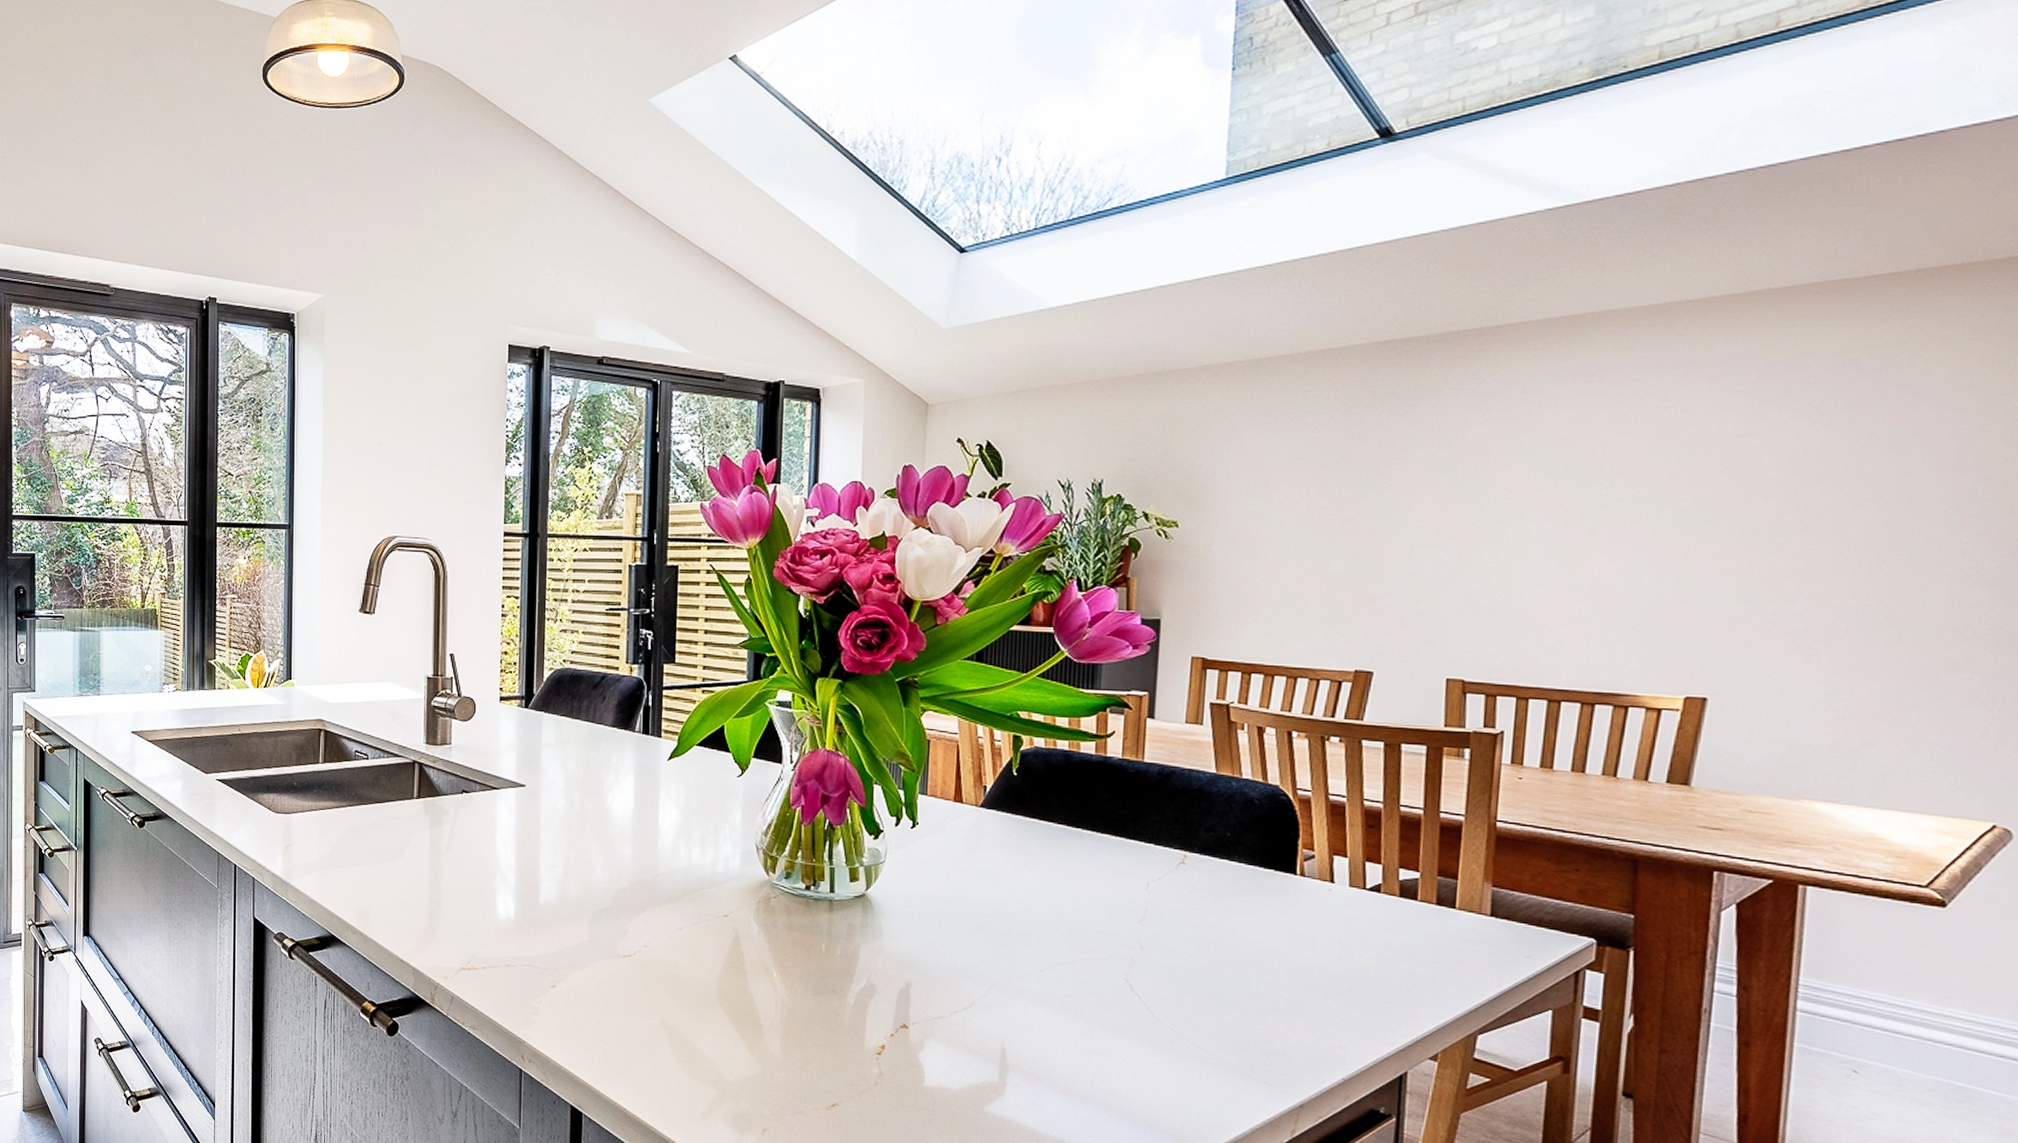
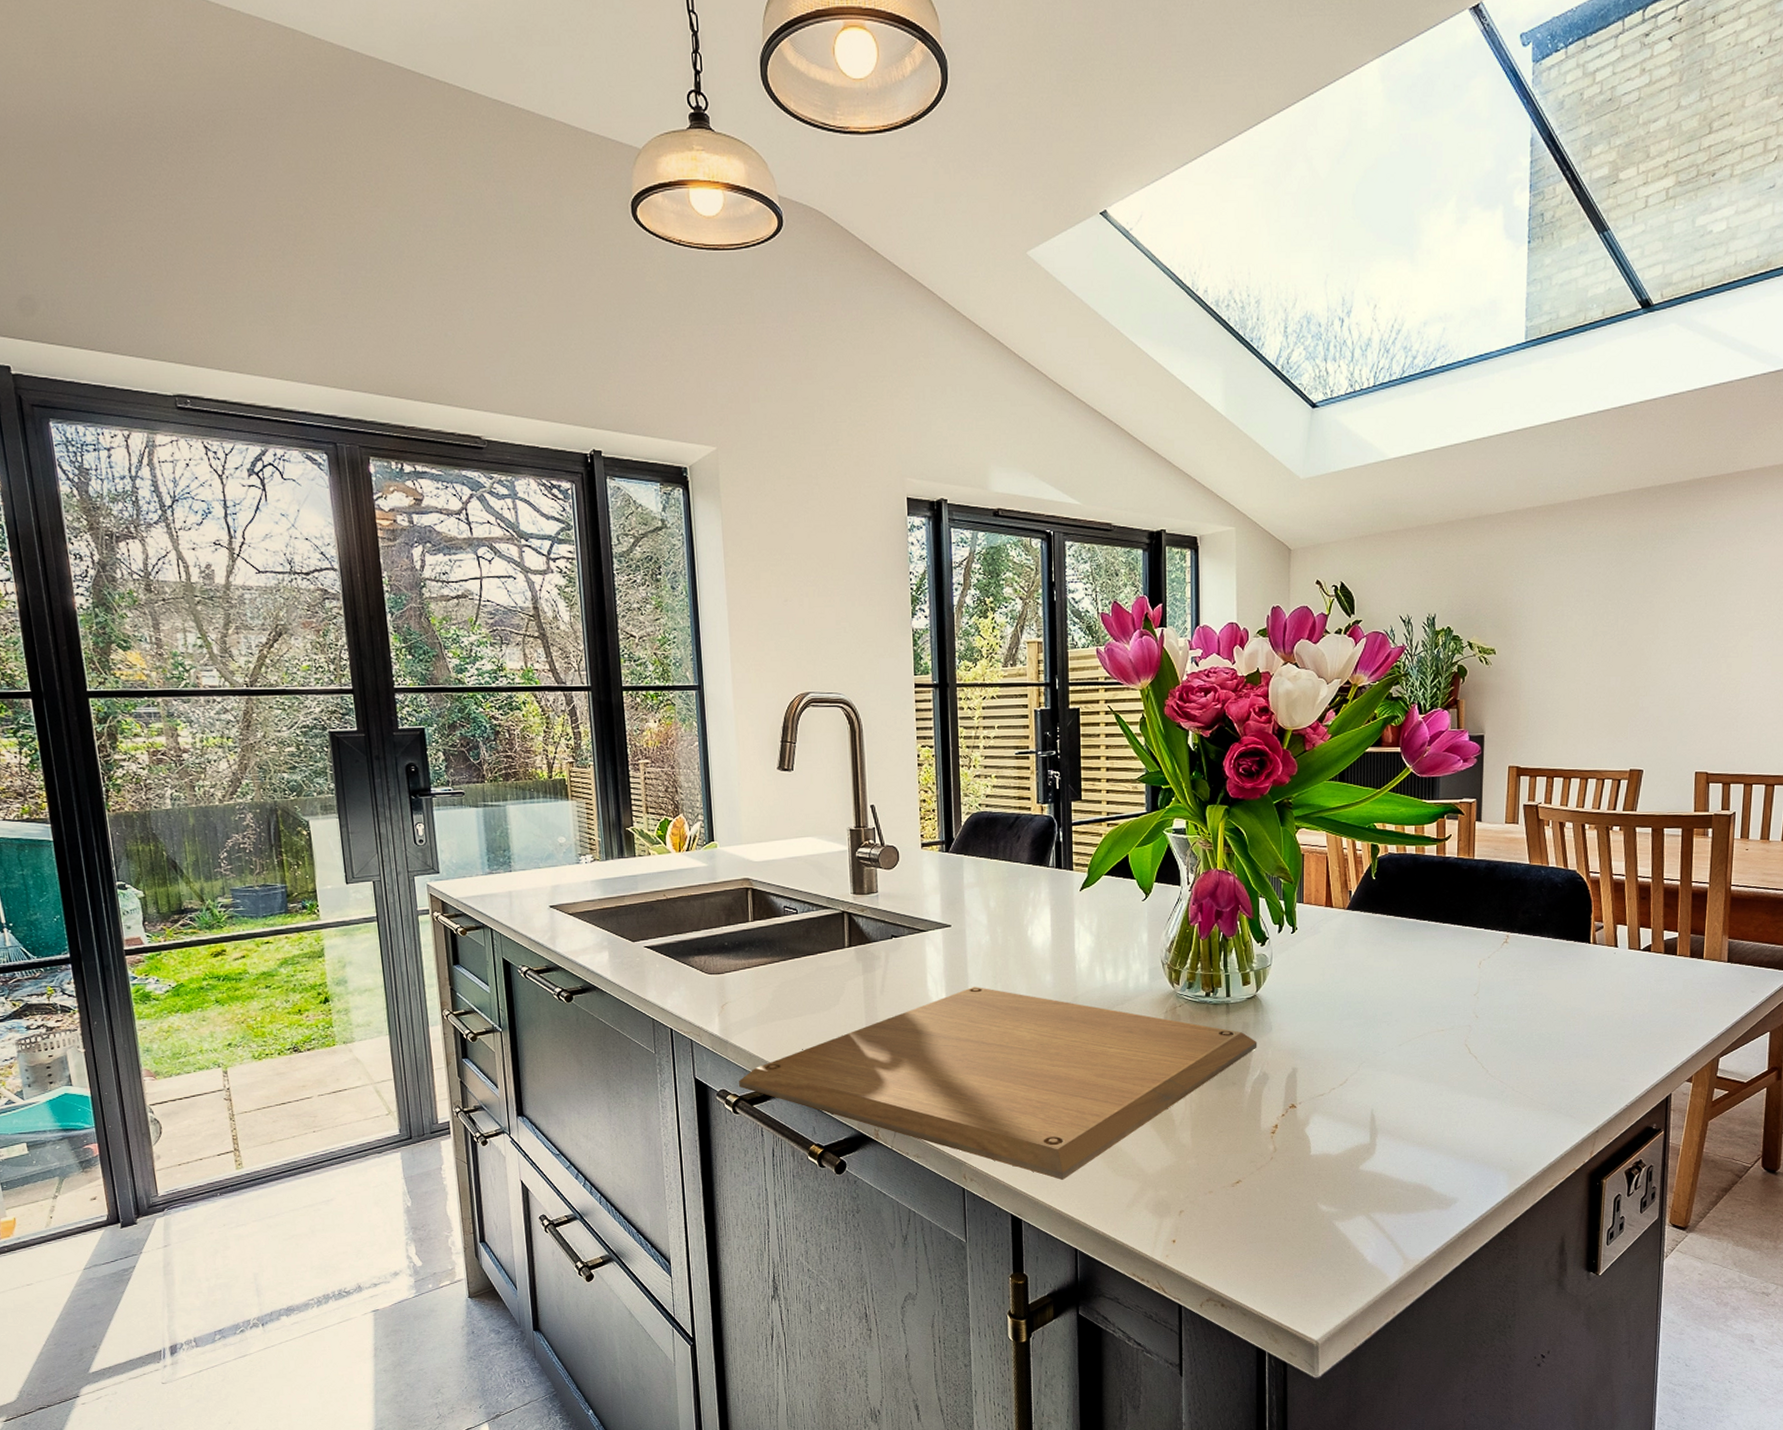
chopping board: none [297,852,865,1076] -> present [739,986,1258,1181]

